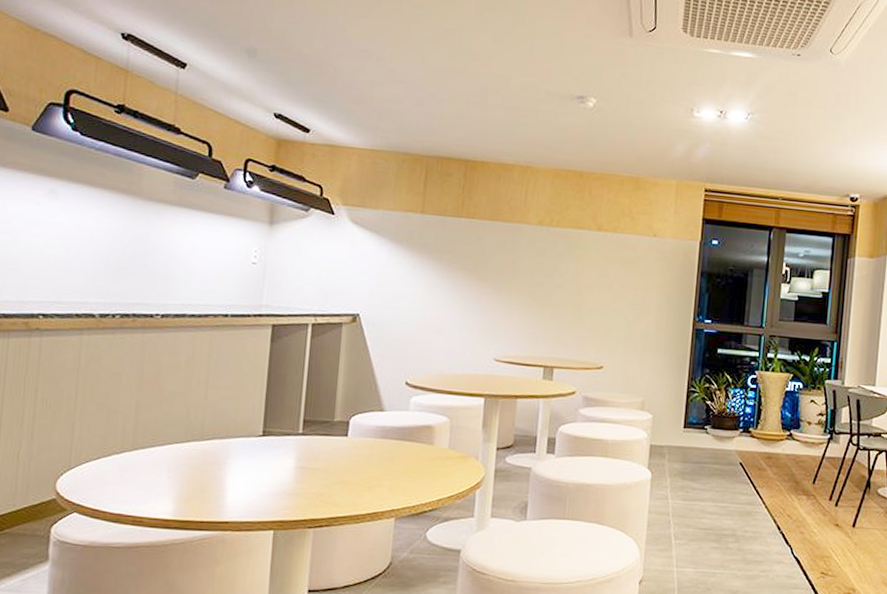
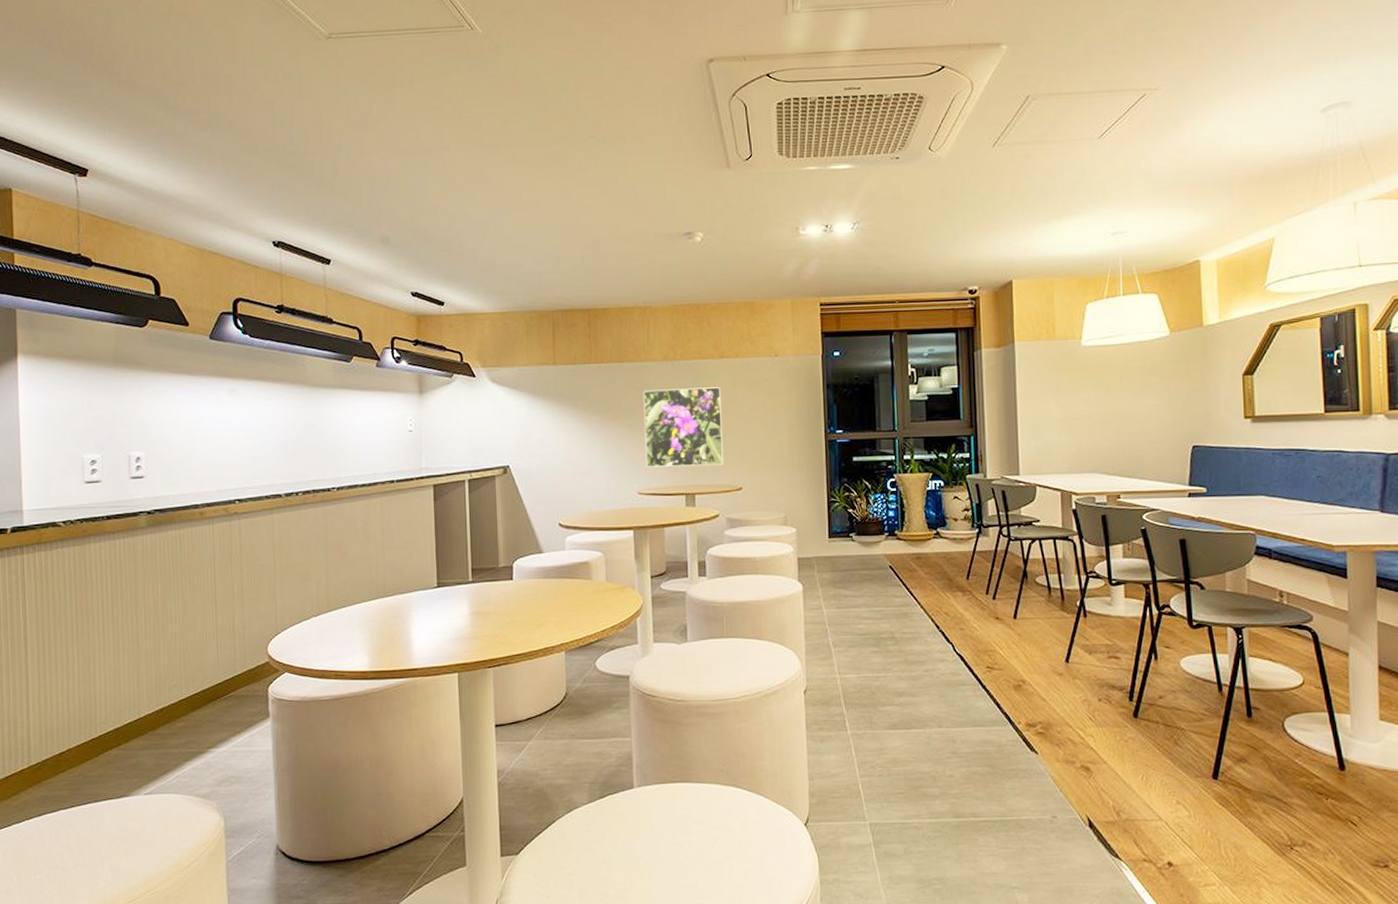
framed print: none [506,253,594,342] -> present [643,387,723,467]

